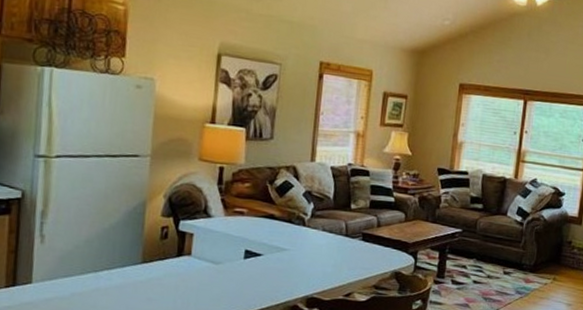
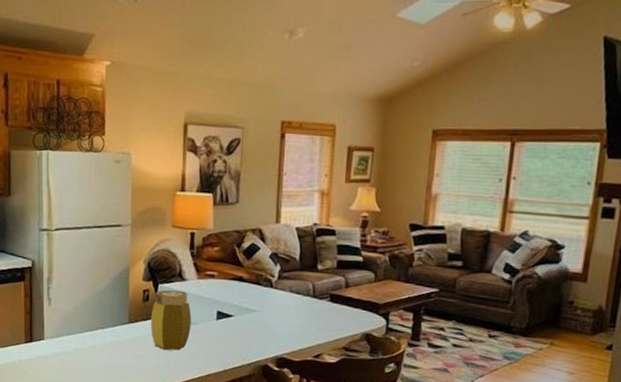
jar: none [167,227,217,292] -> present [150,290,192,351]

